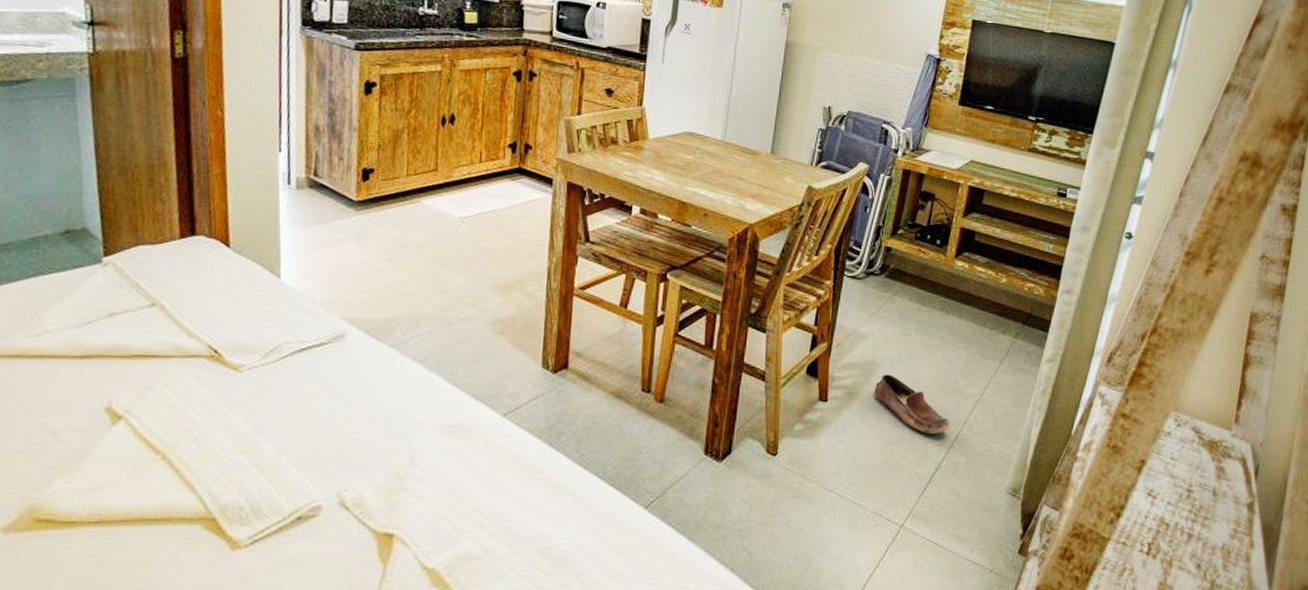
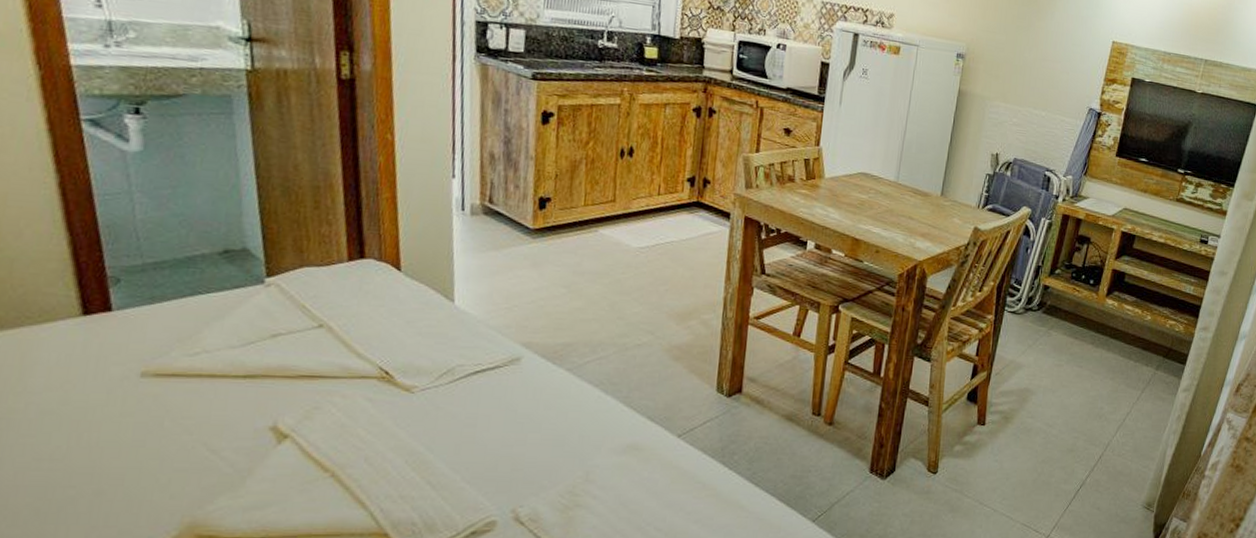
shoe: present [873,374,950,435] -> none [1027,401,1095,455]

